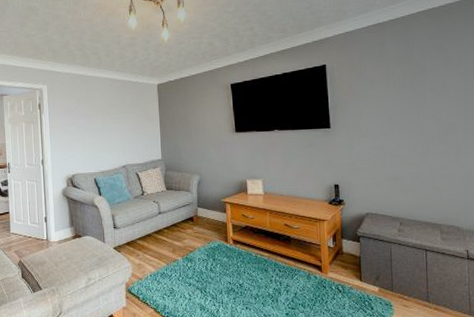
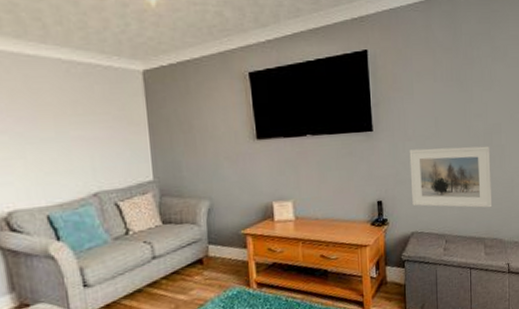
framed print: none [364,143,449,198] -> present [409,145,493,208]

